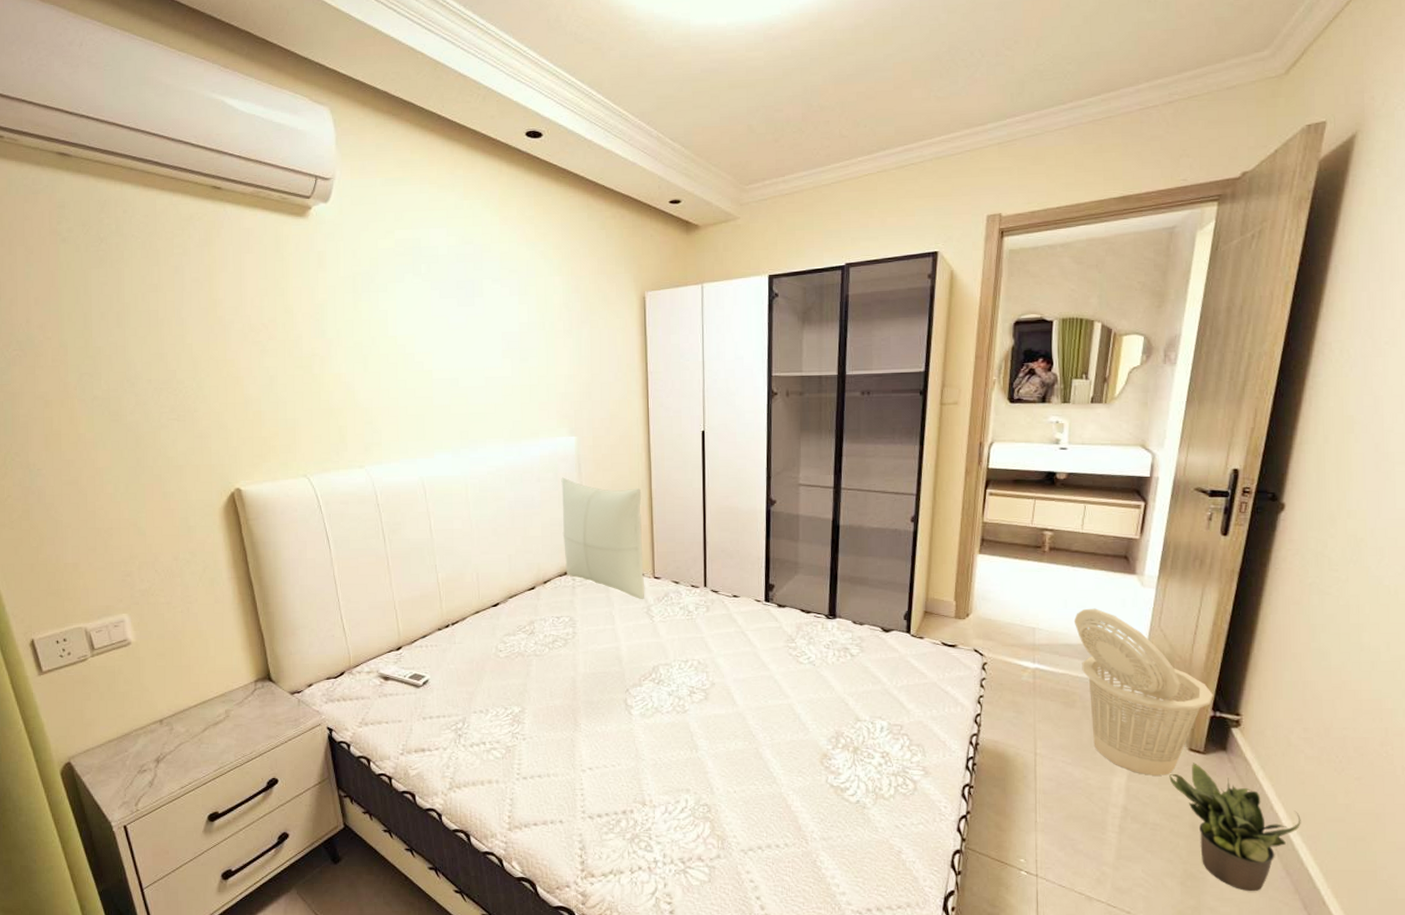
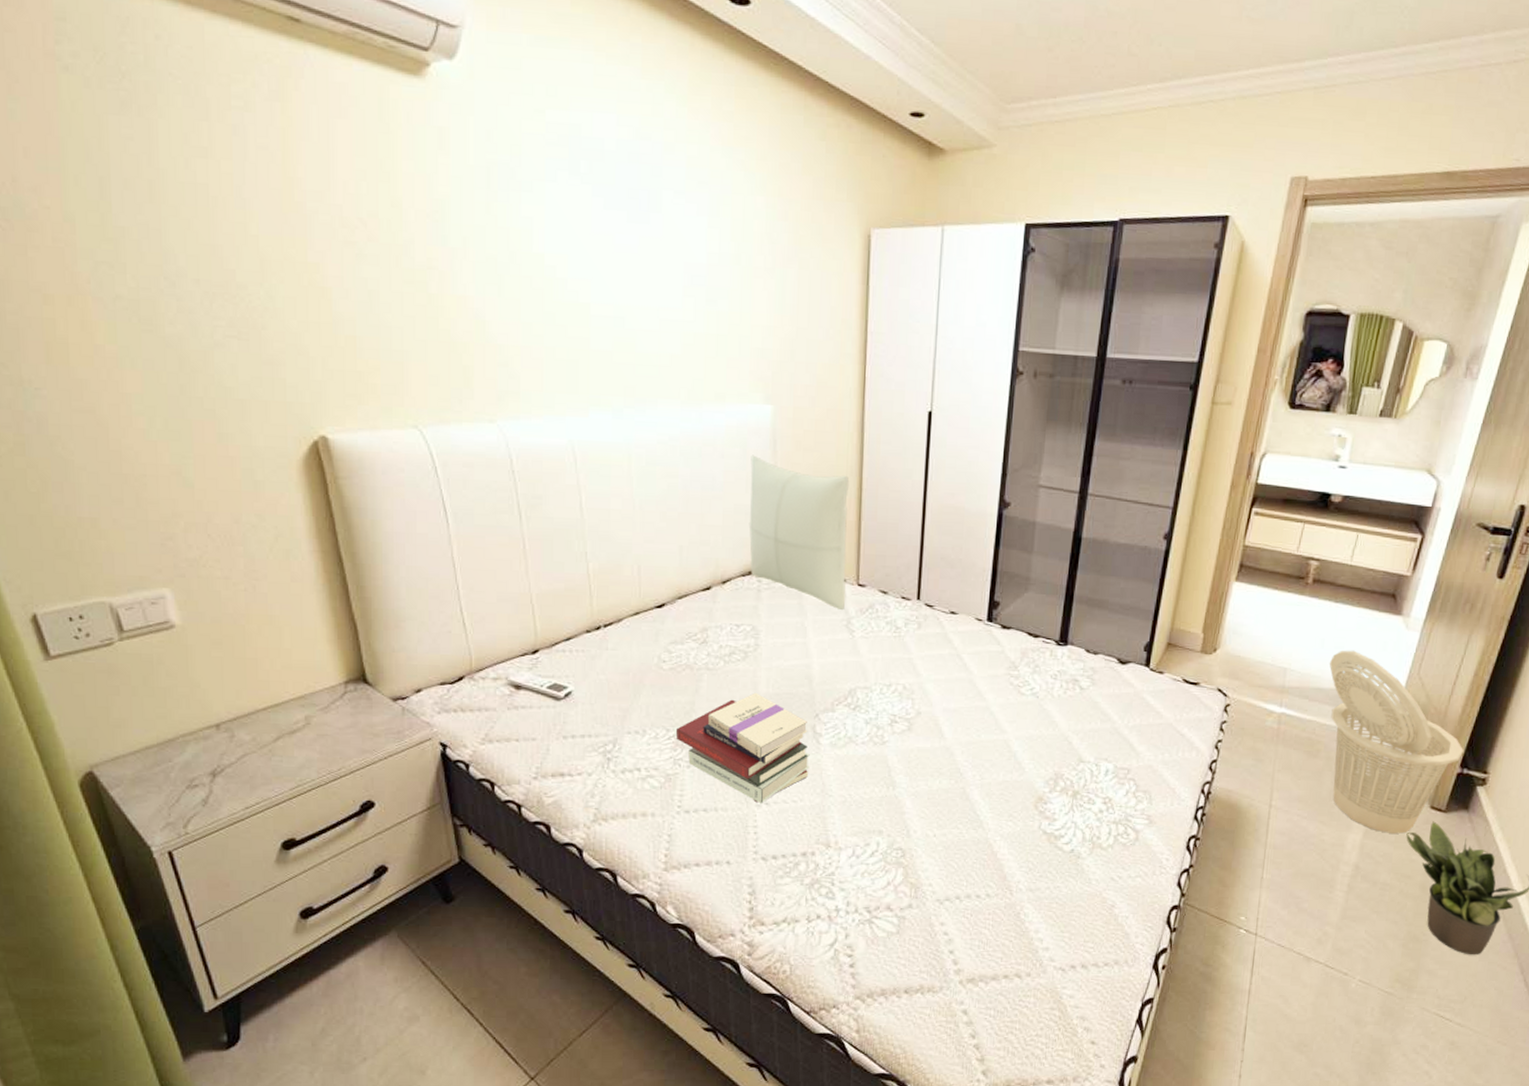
books: none [512,673,624,768] -> present [675,692,810,803]

